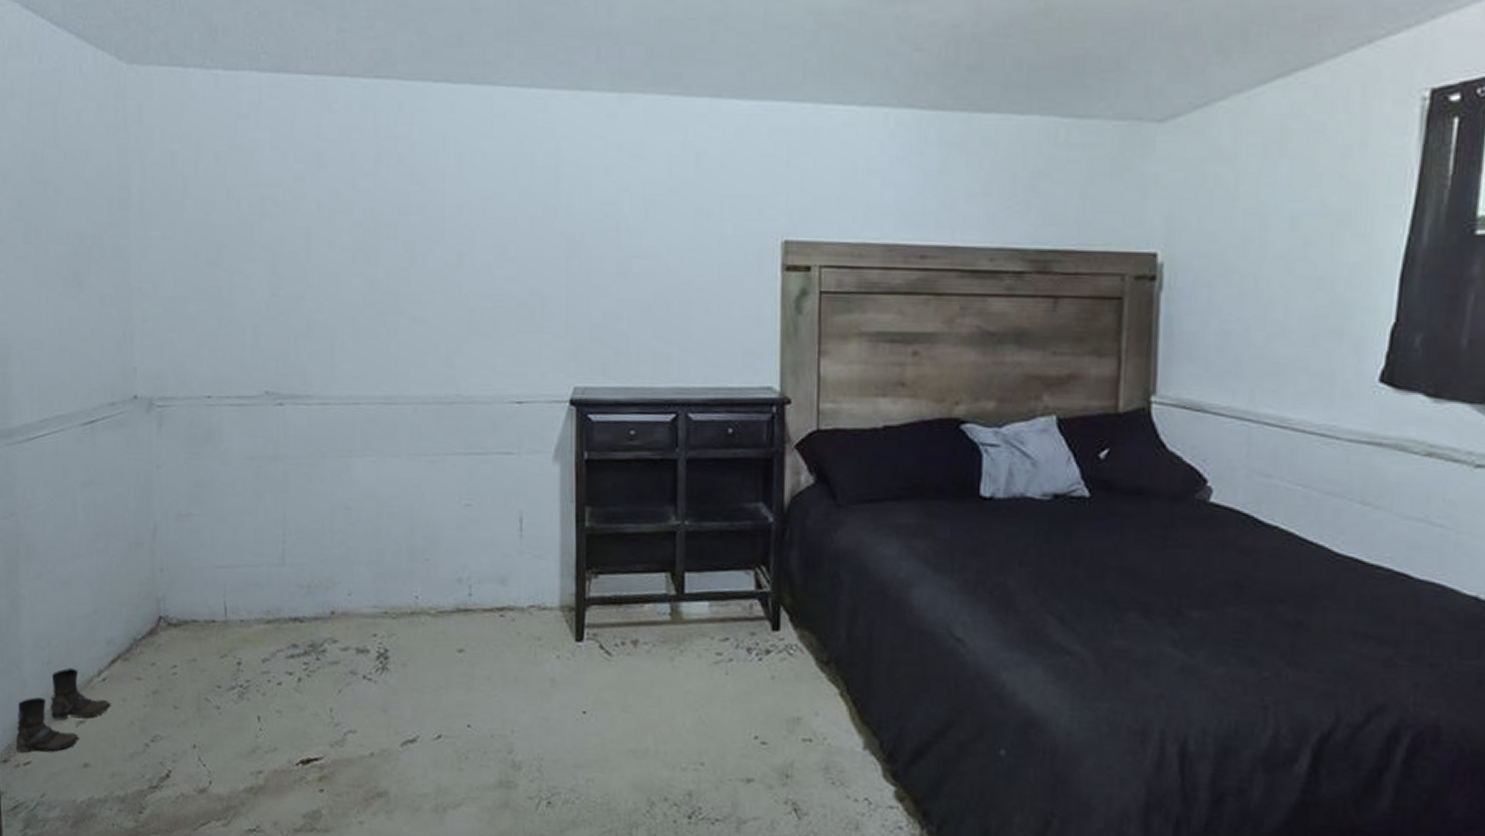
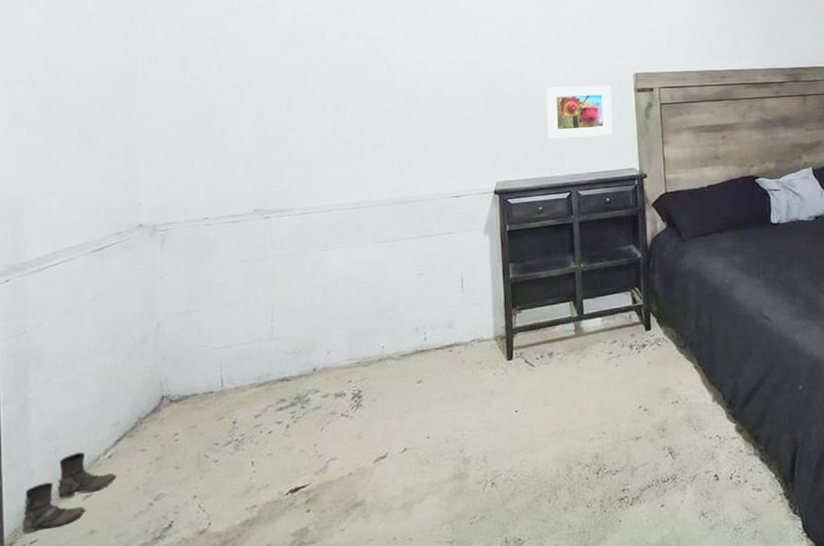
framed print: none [650,253,746,335] -> present [546,85,613,139]

